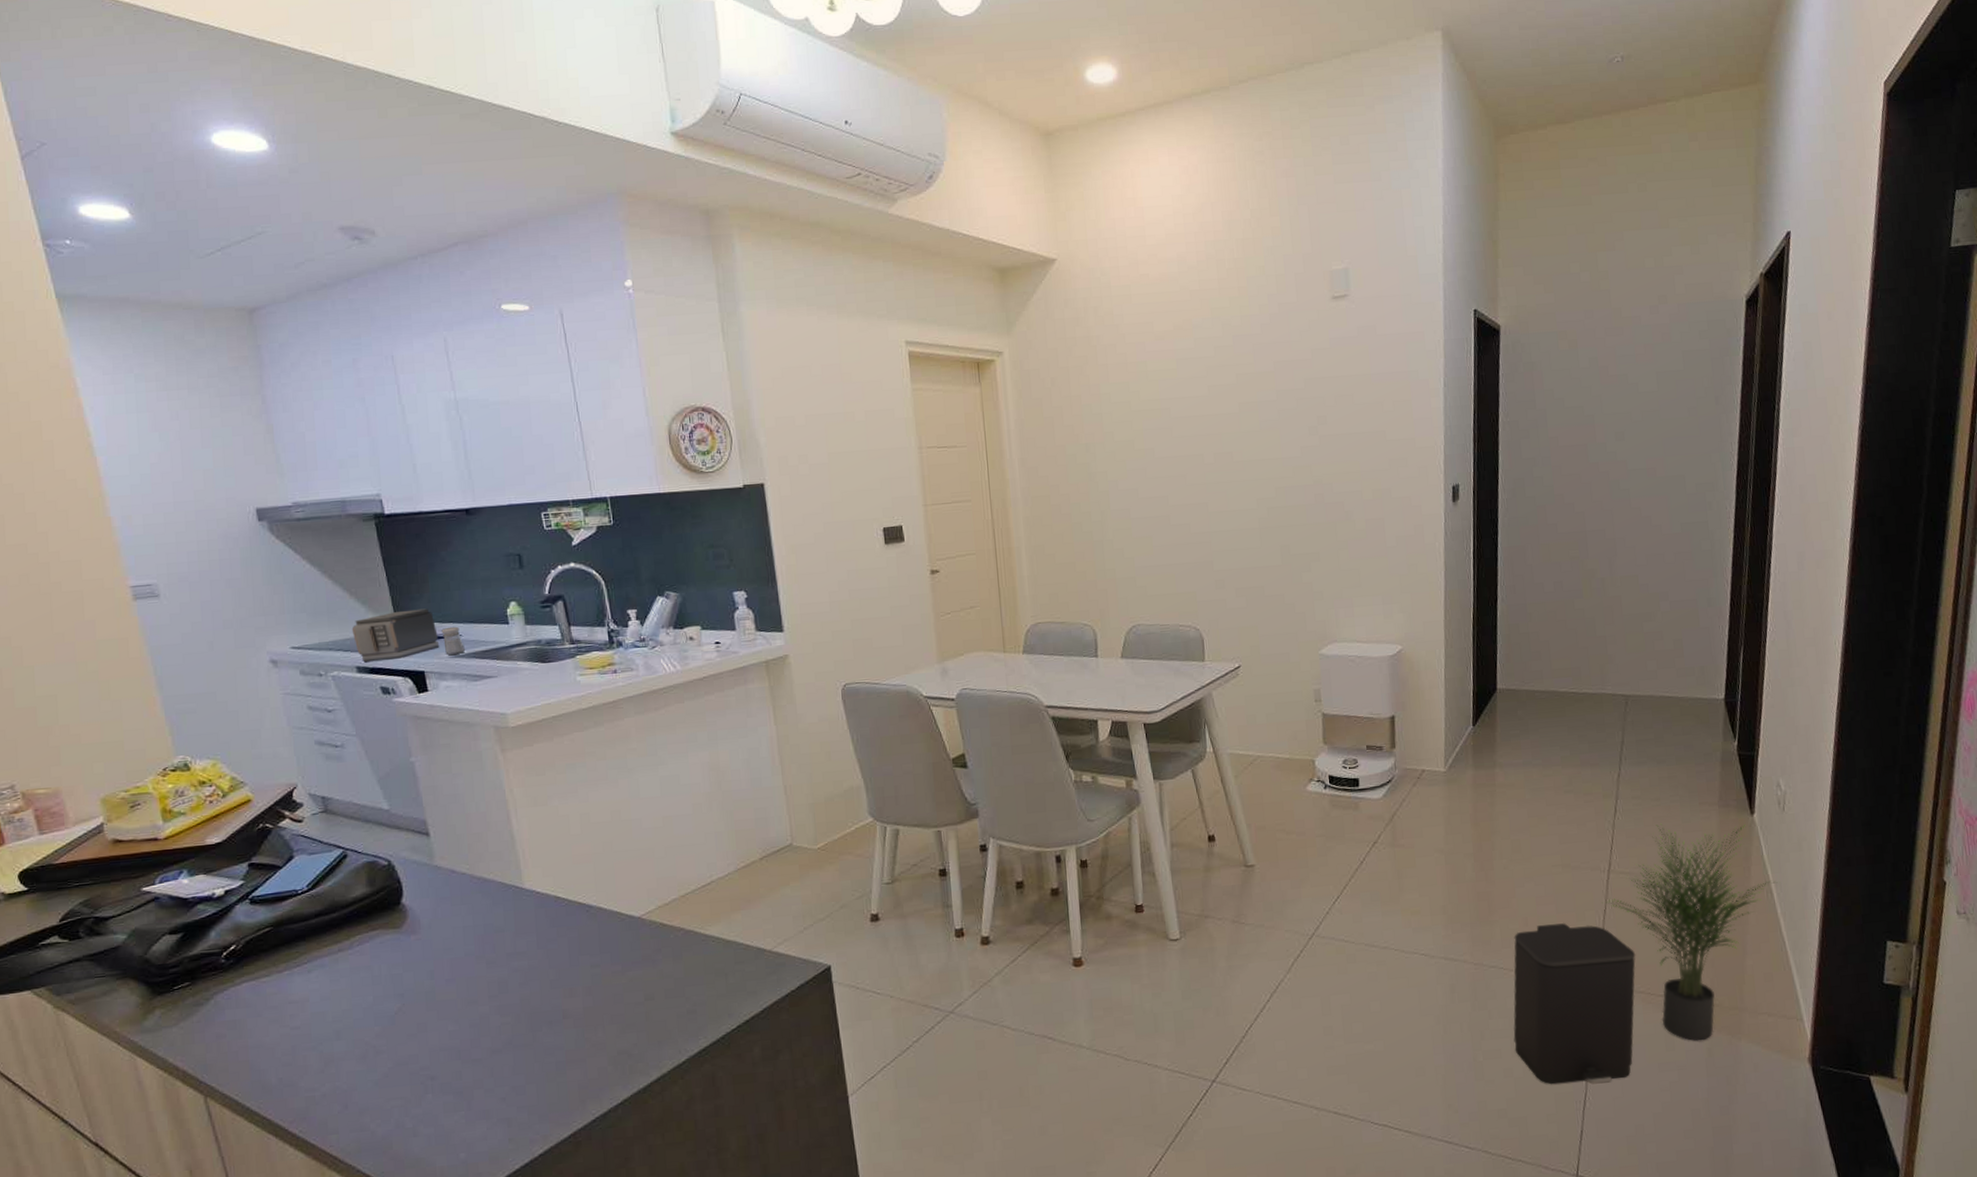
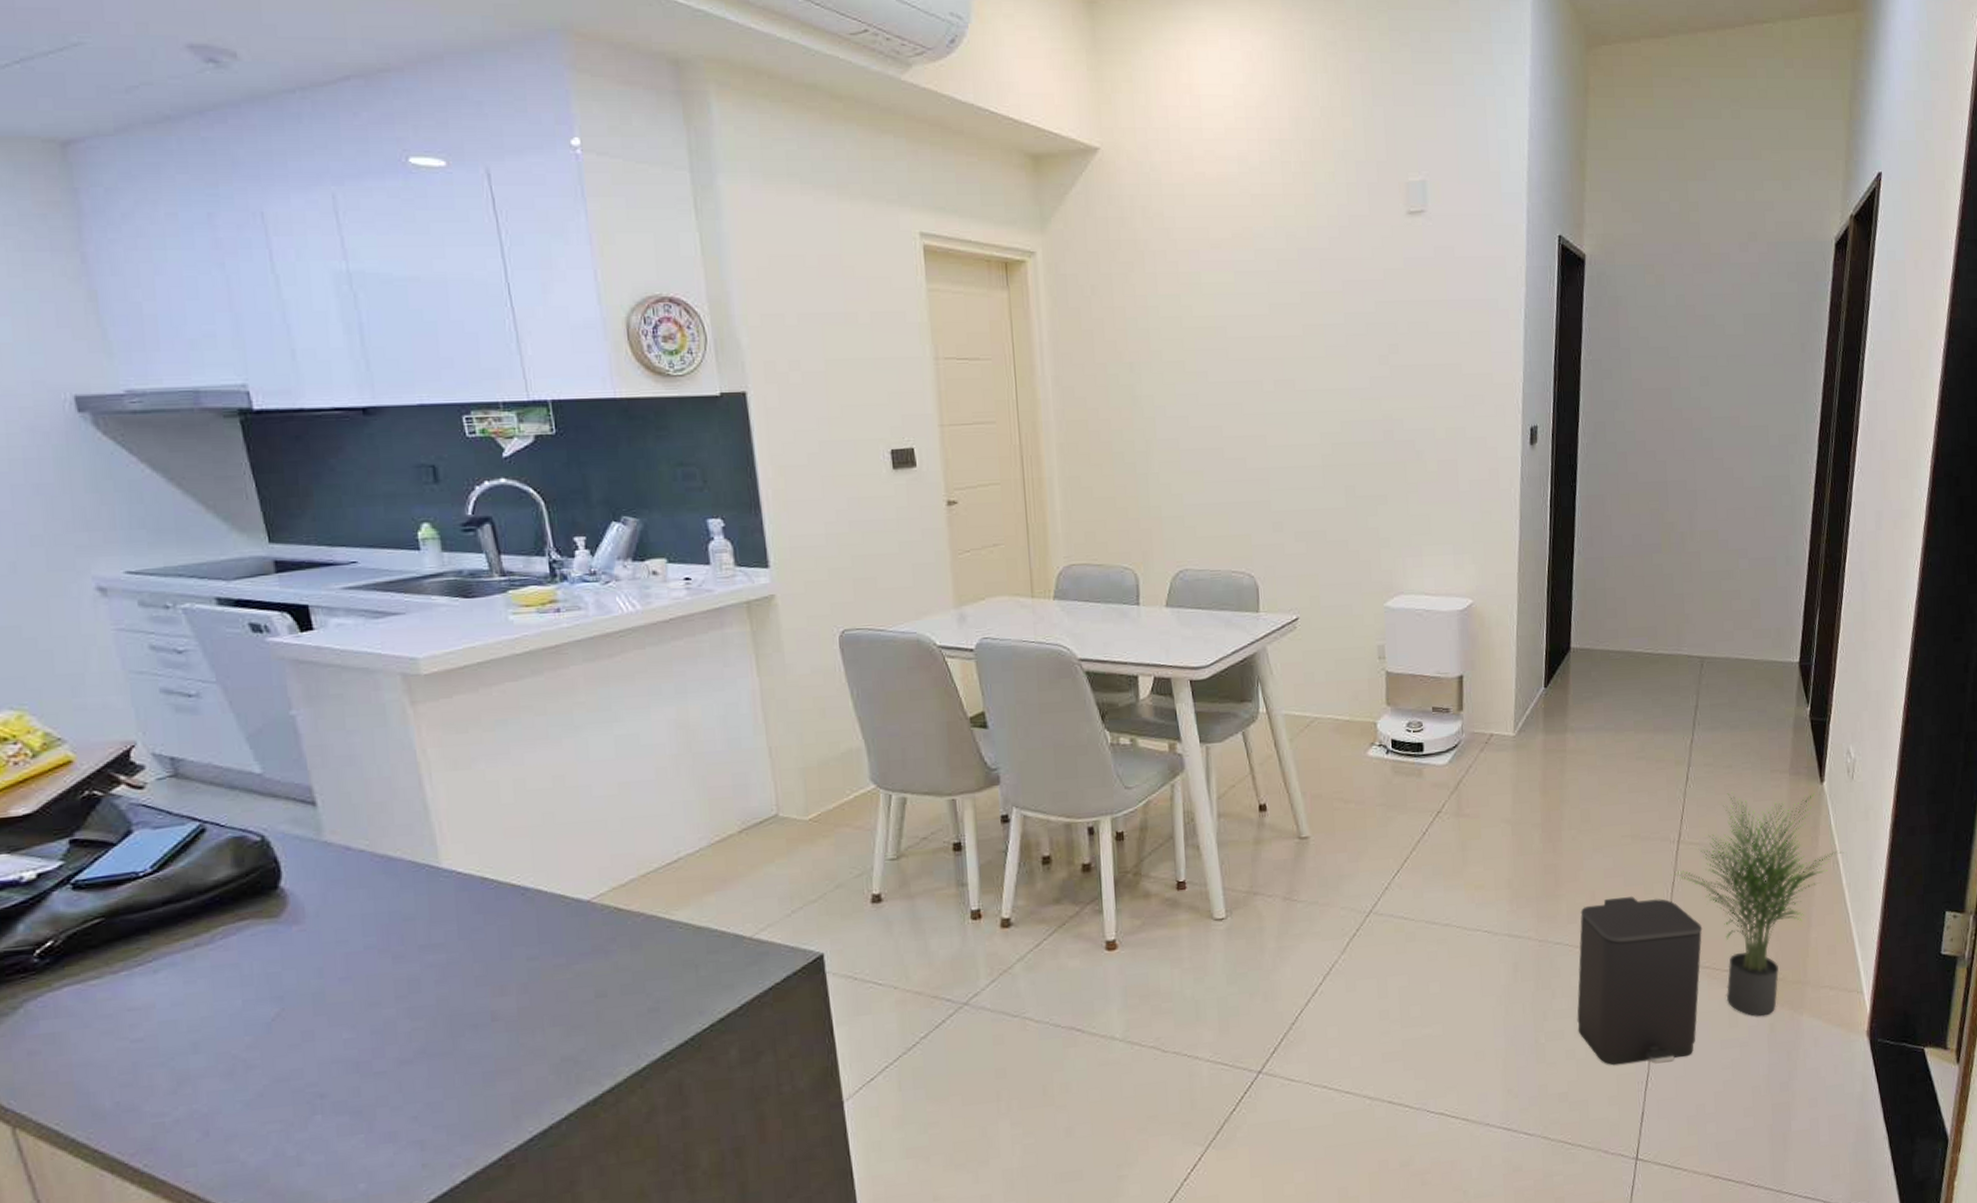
toaster: present [351,608,440,663] -> none [209,528,329,593]
salt shaker: present [441,626,466,655] -> none [331,551,364,586]

